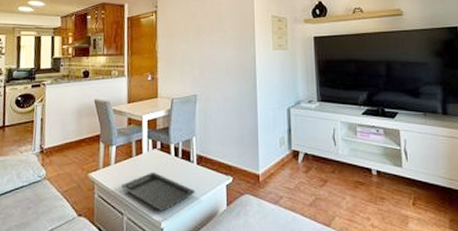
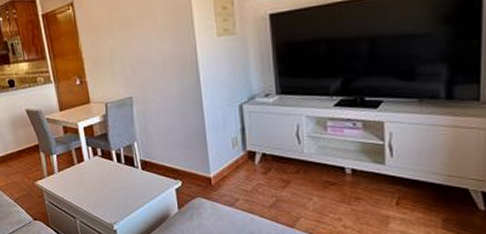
serving tray: present [120,172,195,210] -> none [67,178,144,214]

